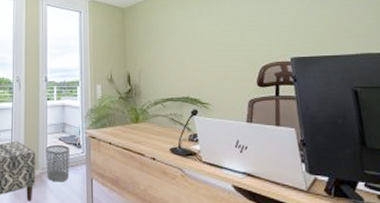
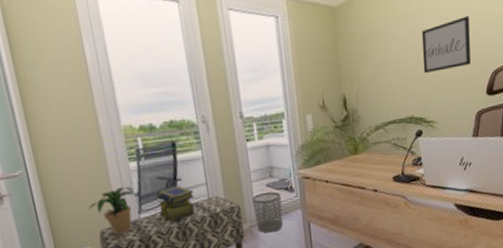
wall art: none [194,22,240,63] -> present [421,16,471,74]

